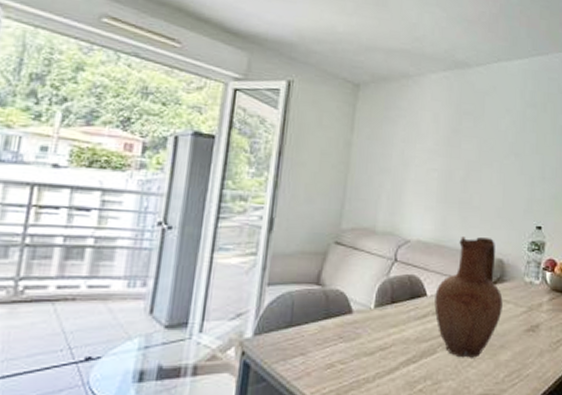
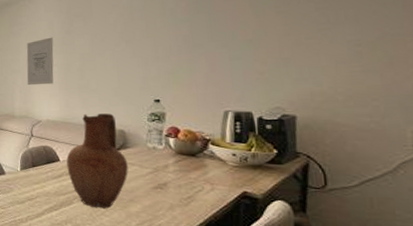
wall art: none [397,133,437,194] -> present [26,37,54,86]

